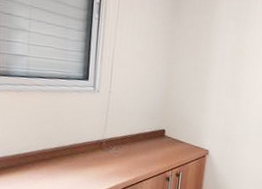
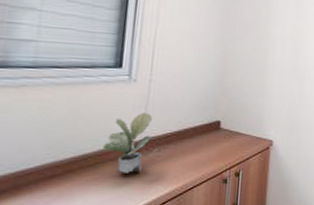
potted plant: none [76,117,112,165] -> present [102,112,153,173]

